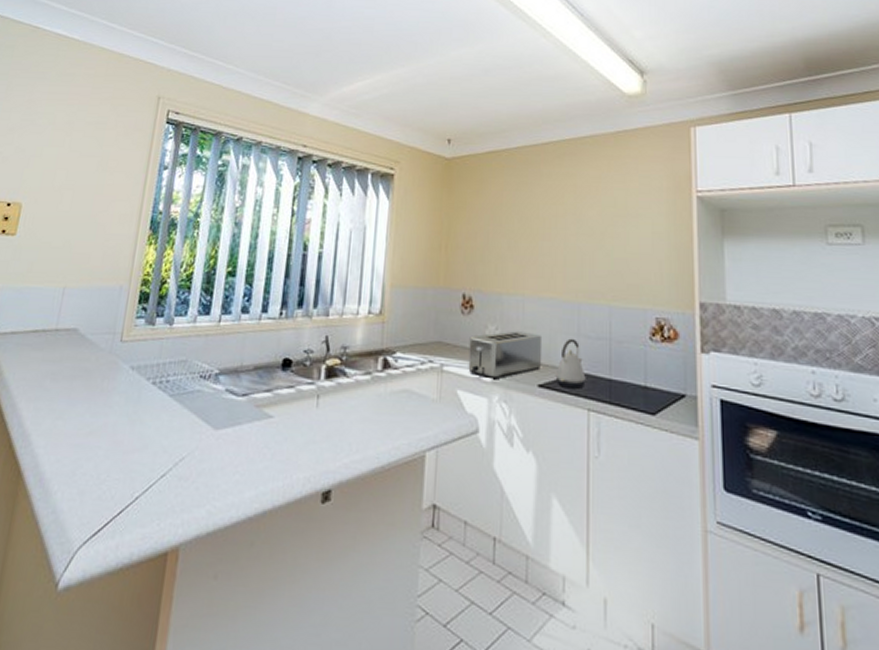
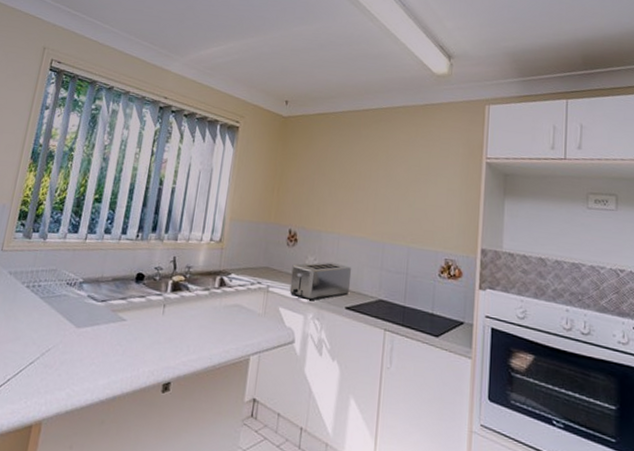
kettle: present [555,338,586,389] -> none [360,271,385,313]

